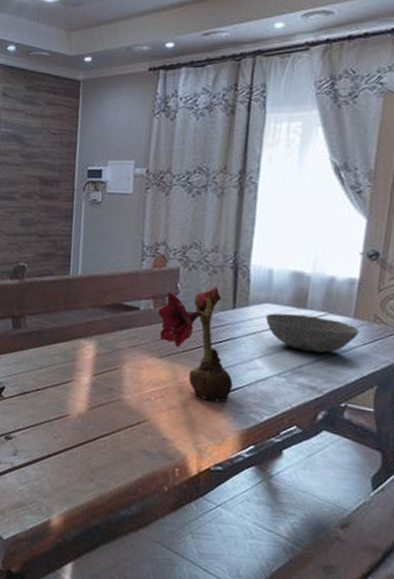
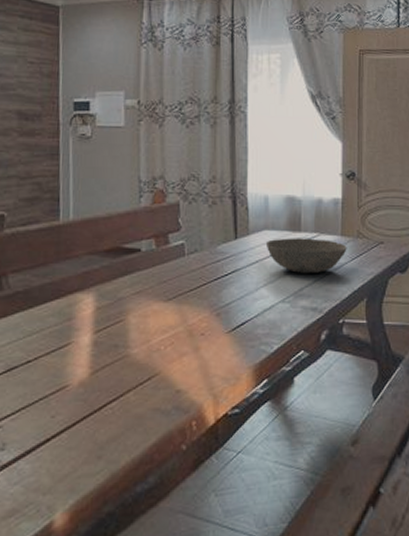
flower: present [157,286,233,402] -> none [160,218,242,340]

